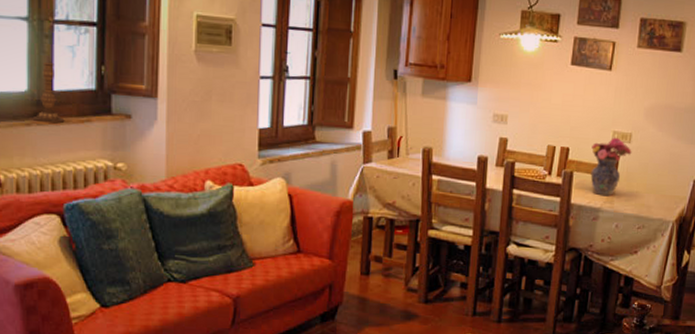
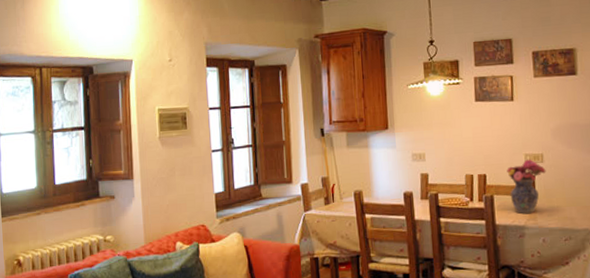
candlestick: present [32,56,65,124] -> none [41,158,65,211]

